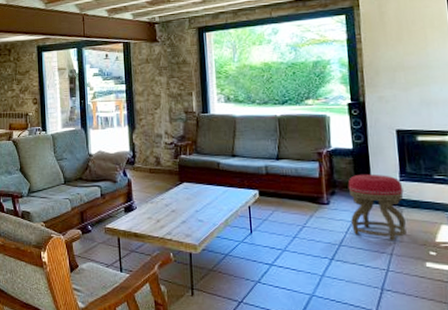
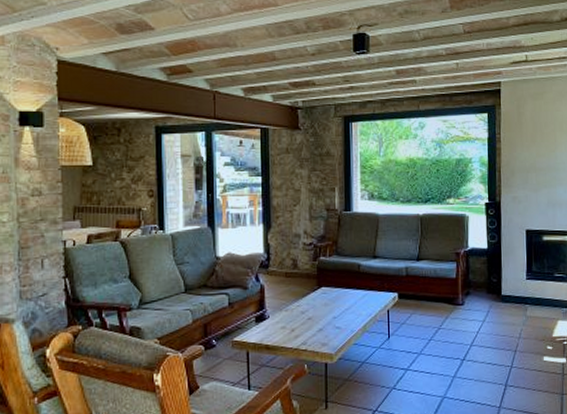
stool: present [347,174,407,241] -> none [481,273,529,339]

